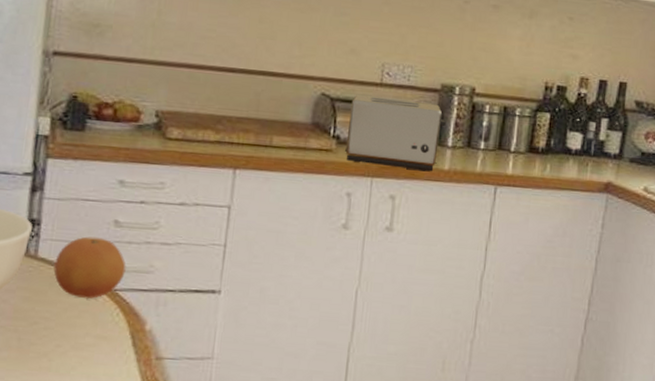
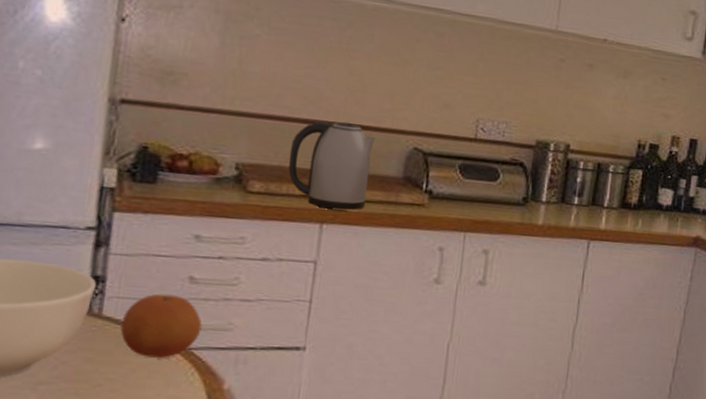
kettle: none [203,68,285,157] -> present [288,121,375,211]
toaster: present [345,94,446,172] -> none [438,149,540,227]

